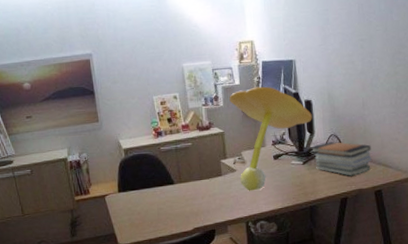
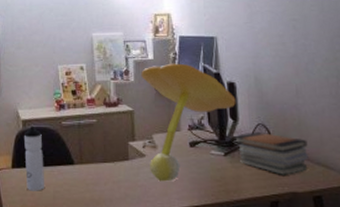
water bottle: none [126,154,150,211] -> present [23,127,45,191]

